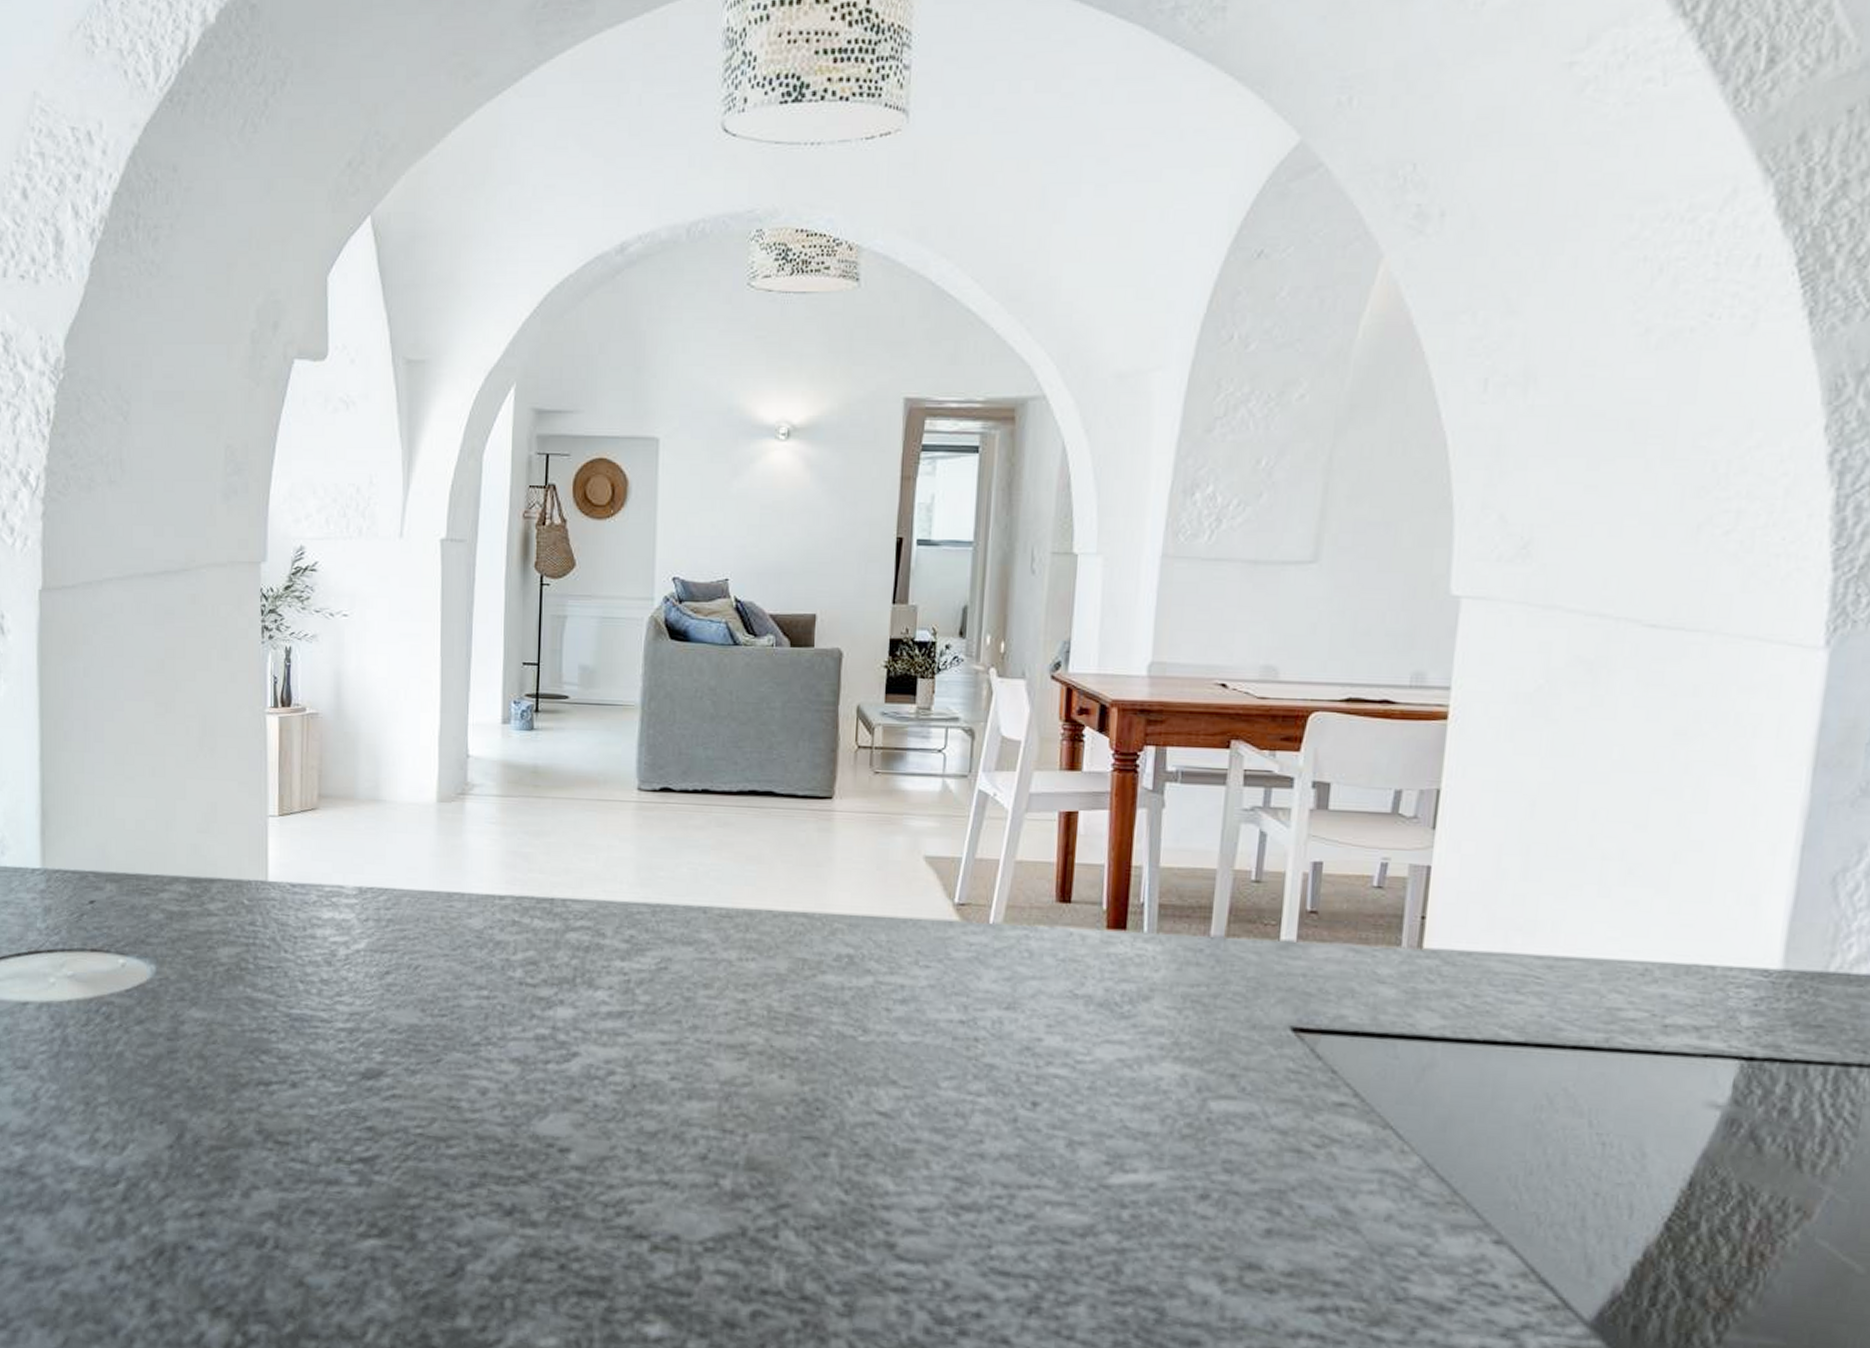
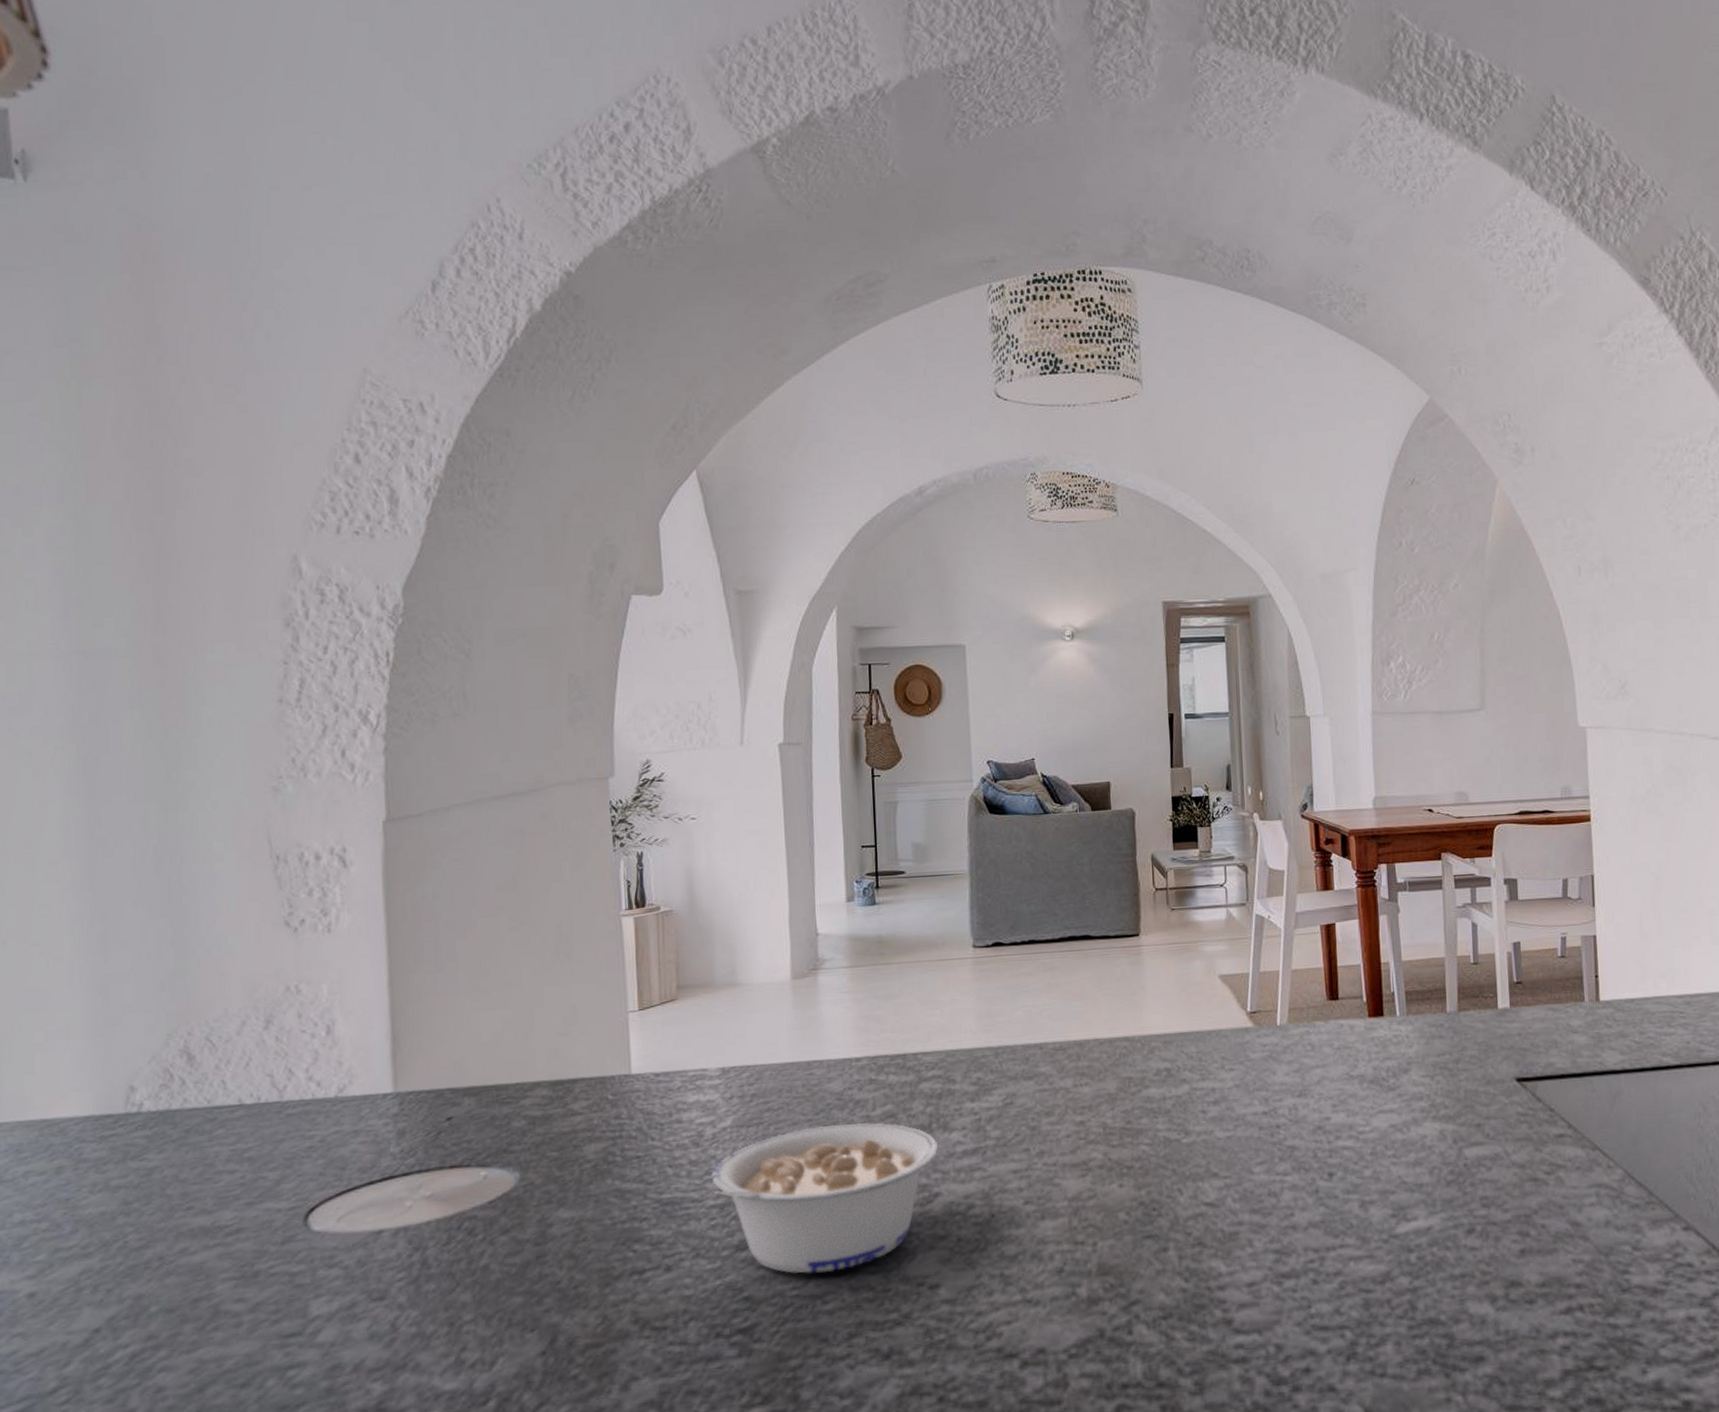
legume: none [340,963,581,1117] -> present [711,1123,939,1274]

